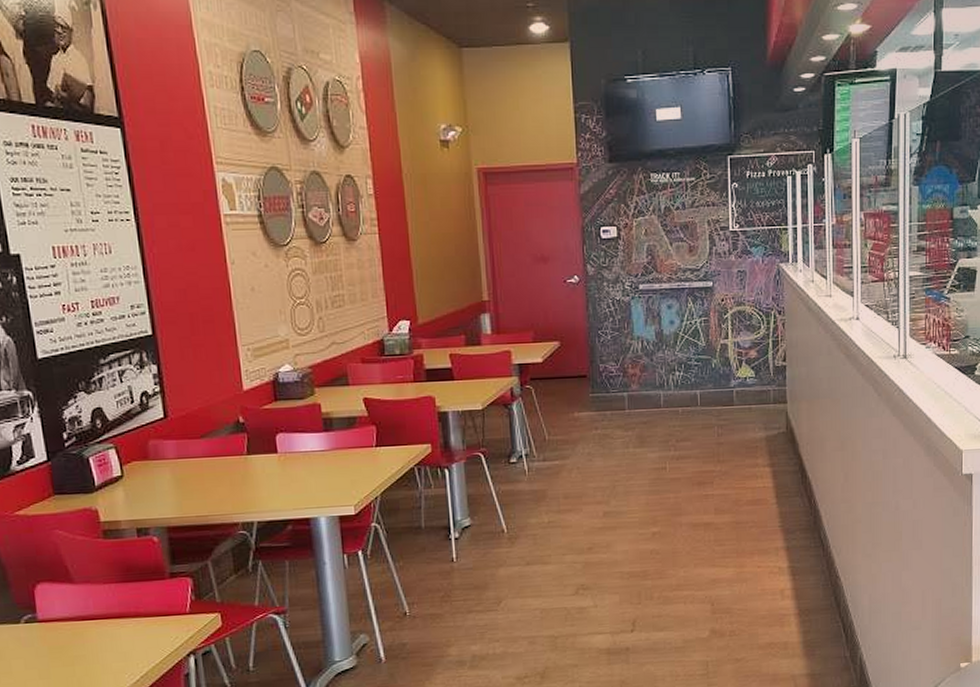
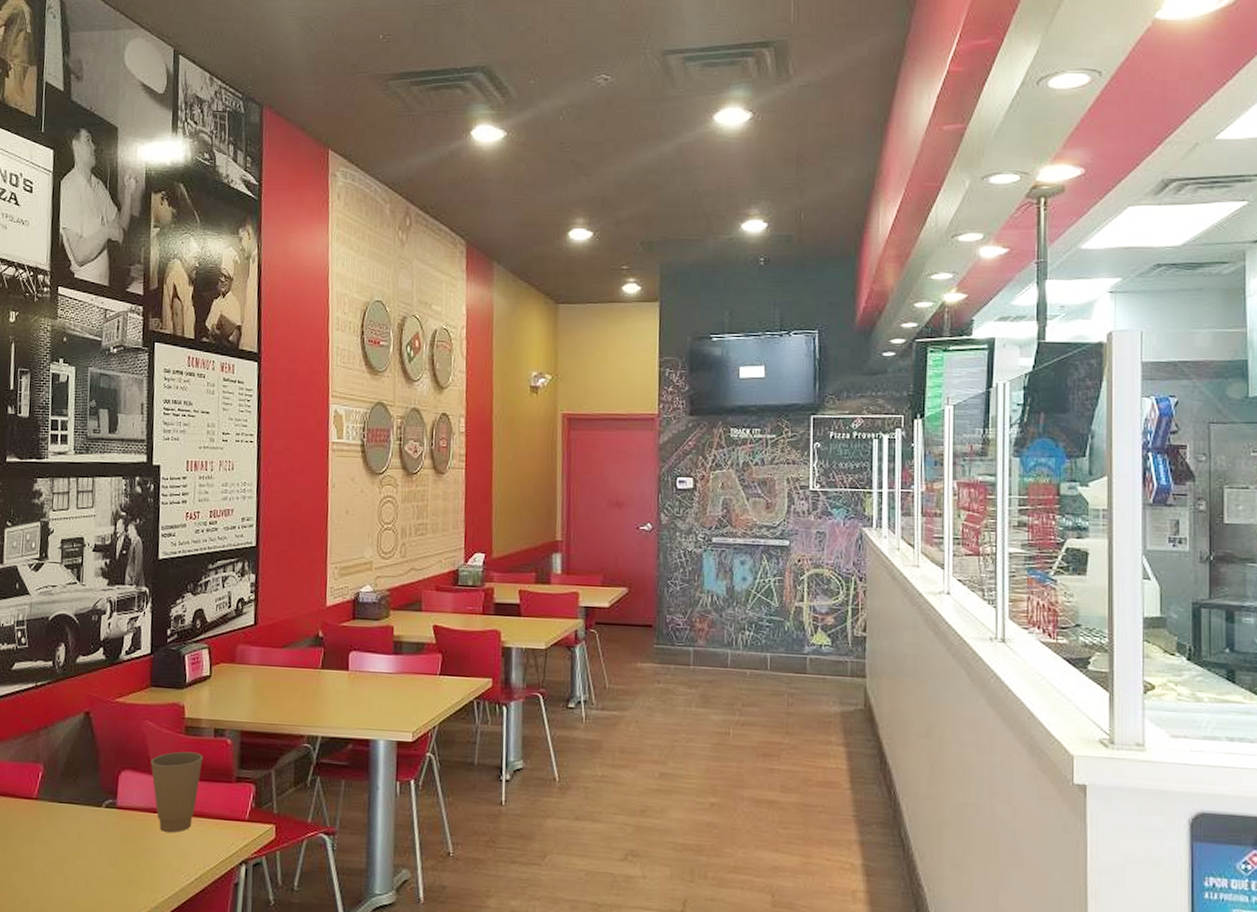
cup: none [68,554,129,638] -> present [150,751,203,833]

